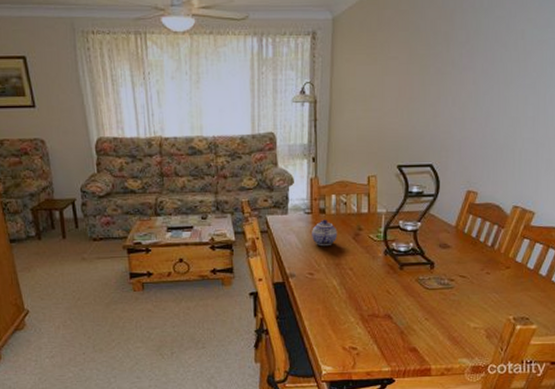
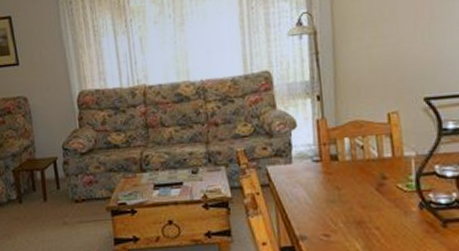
teapot: present [312,219,338,245] -> none [323,168,356,200]

